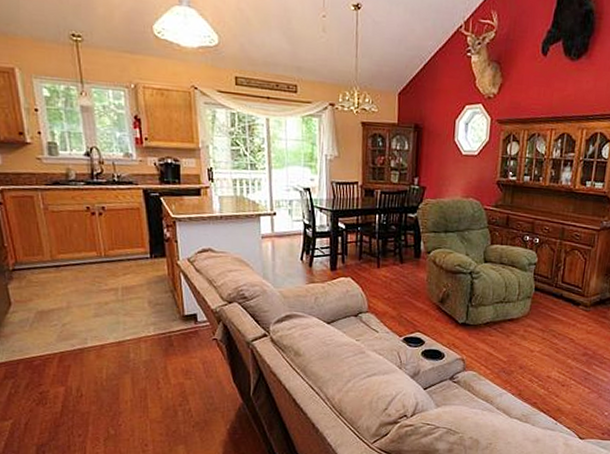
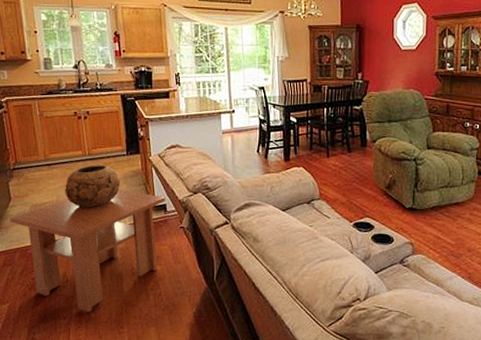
coffee table: none [10,295,196,430] -> present [10,189,166,312]
decorative bowl: none [76,268,142,316] -> present [64,164,120,208]

